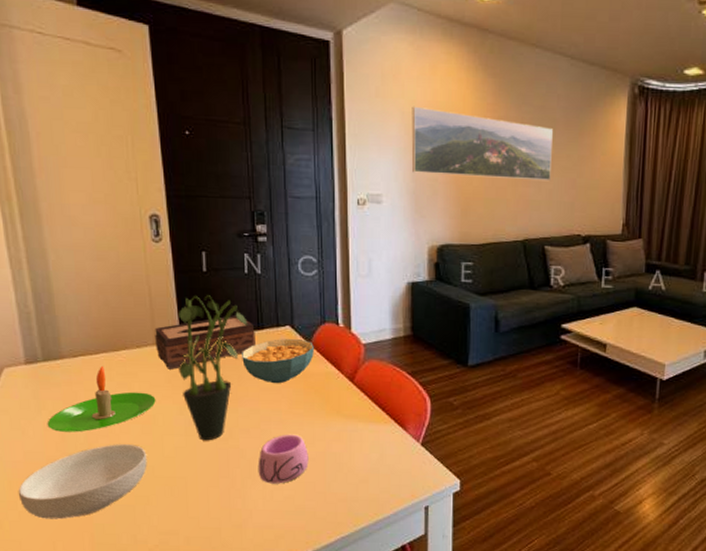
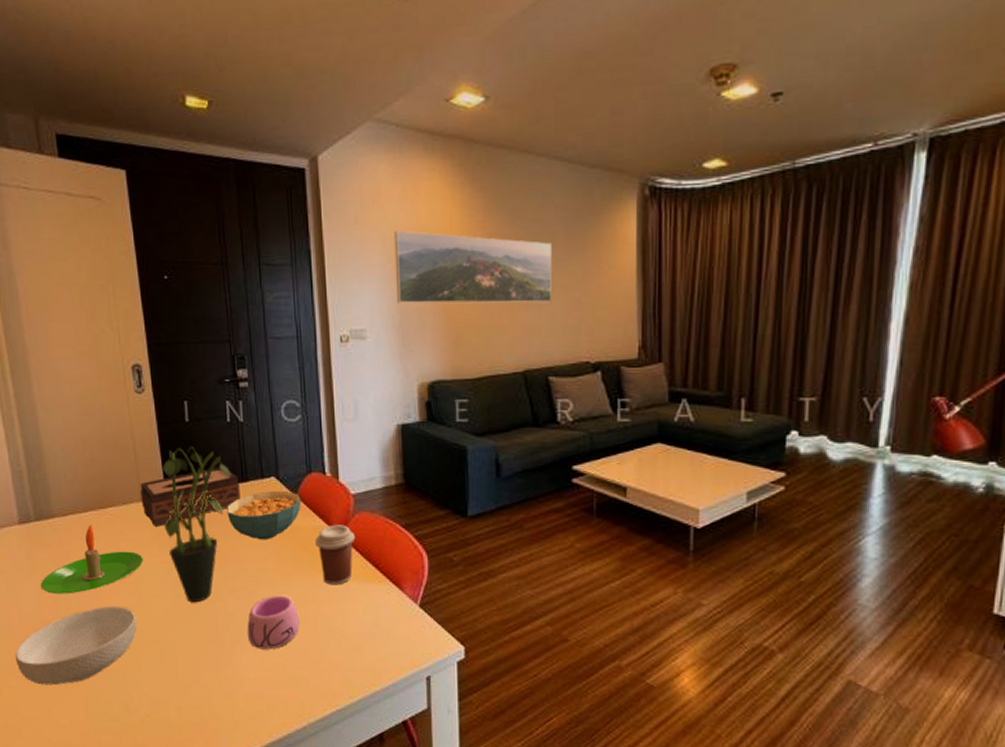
coffee cup: none [327,371,365,426] -> present [315,524,356,585]

